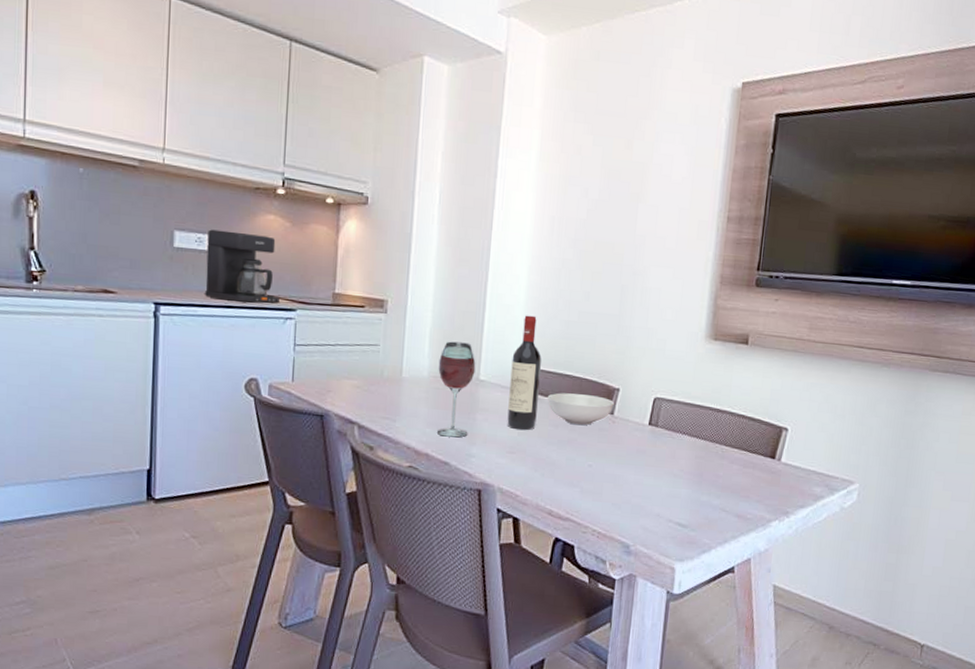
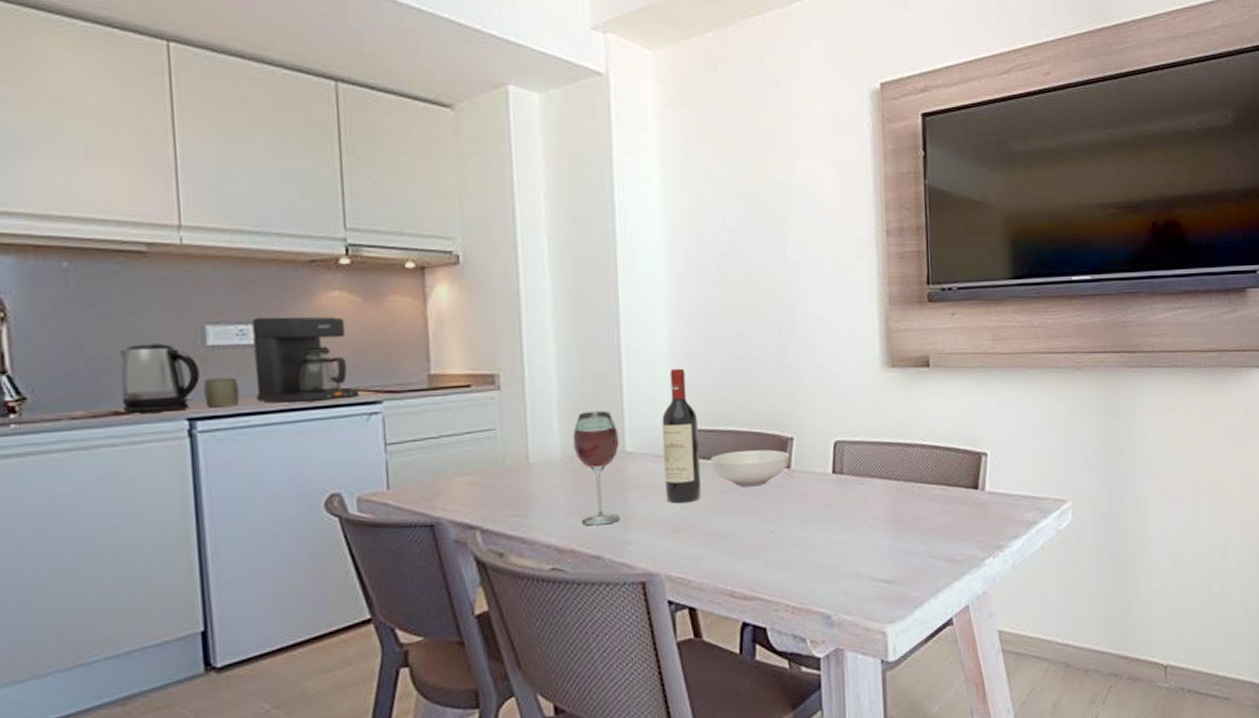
kettle: none [110,239,166,296] -> present [120,342,200,414]
mug: none [168,273,194,298] -> present [203,377,240,408]

